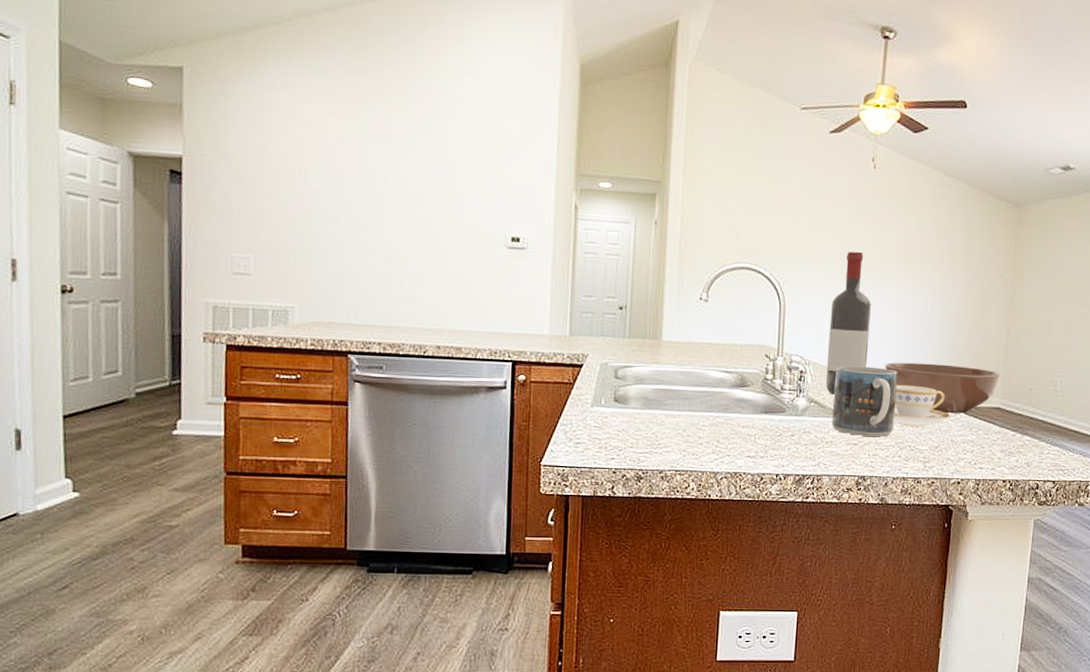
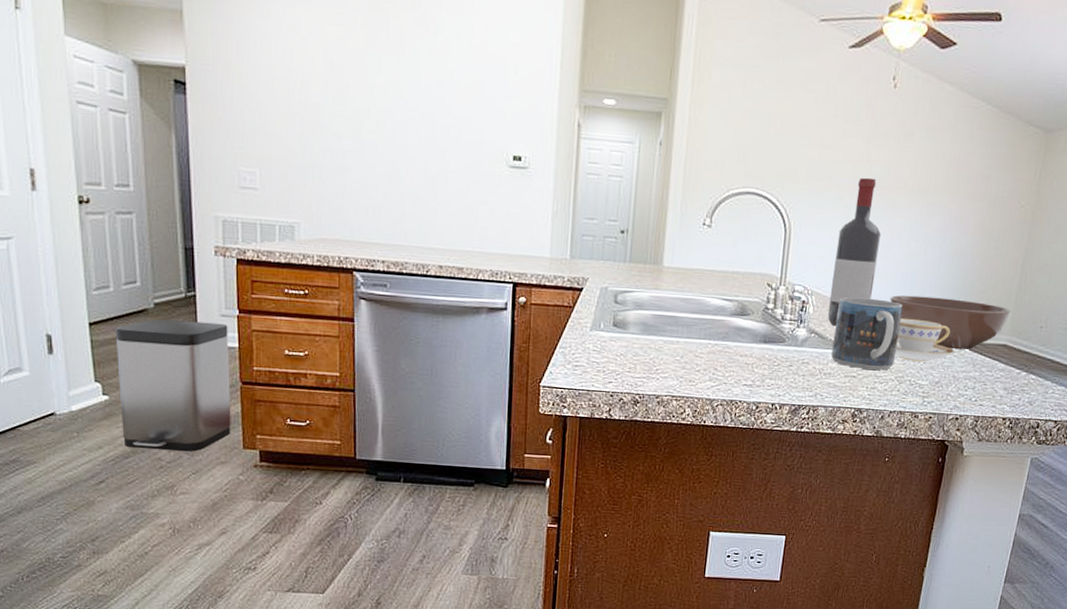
pedal bin: none [91,409,214,549] -> present [115,319,231,451]

